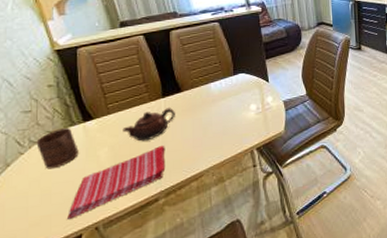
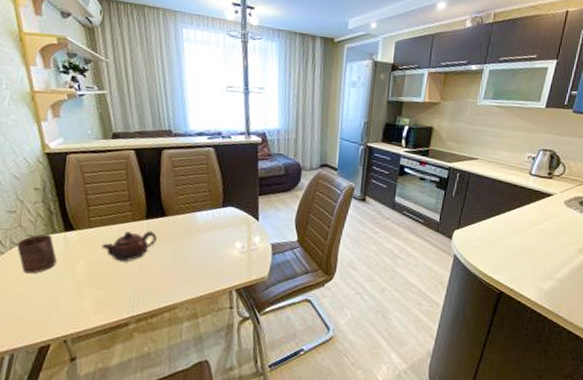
dish towel: present [67,145,166,219] -> none [38,268,142,327]

